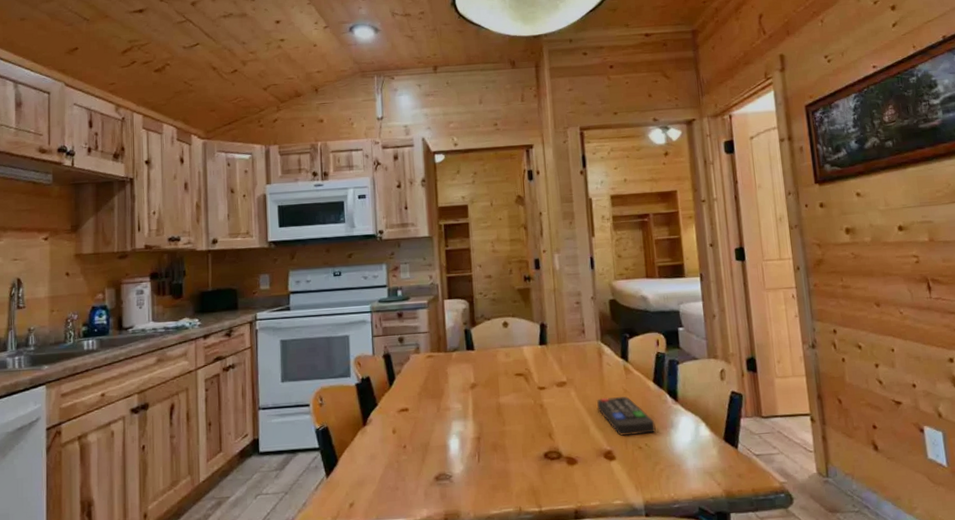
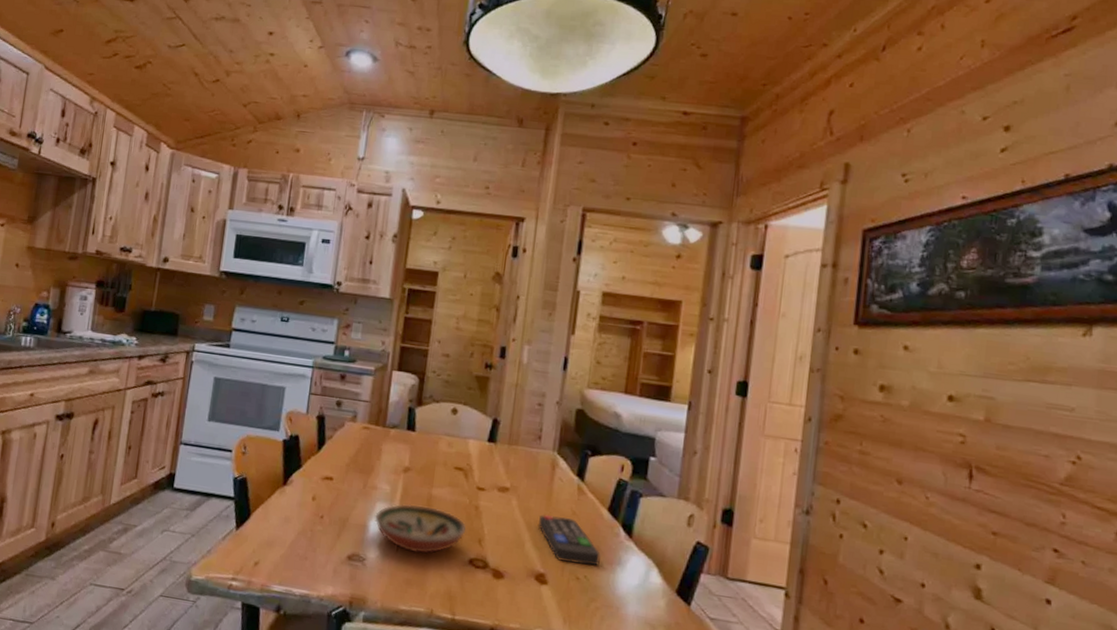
decorative bowl: none [453,414,536,460] -> present [375,504,467,554]

